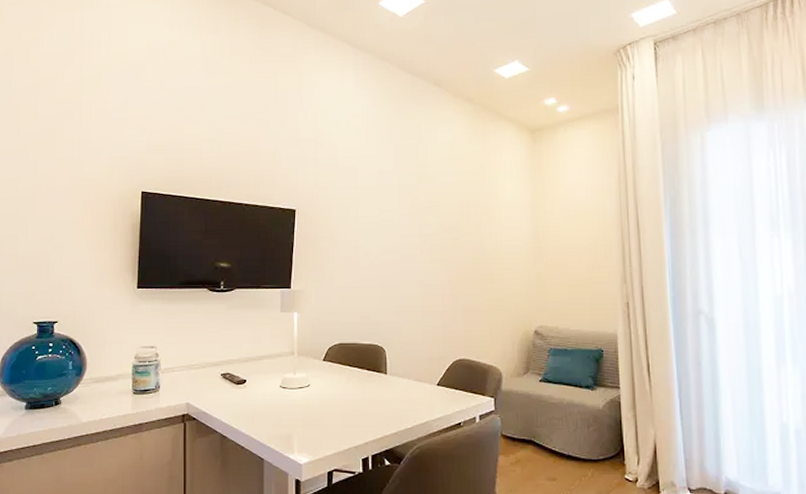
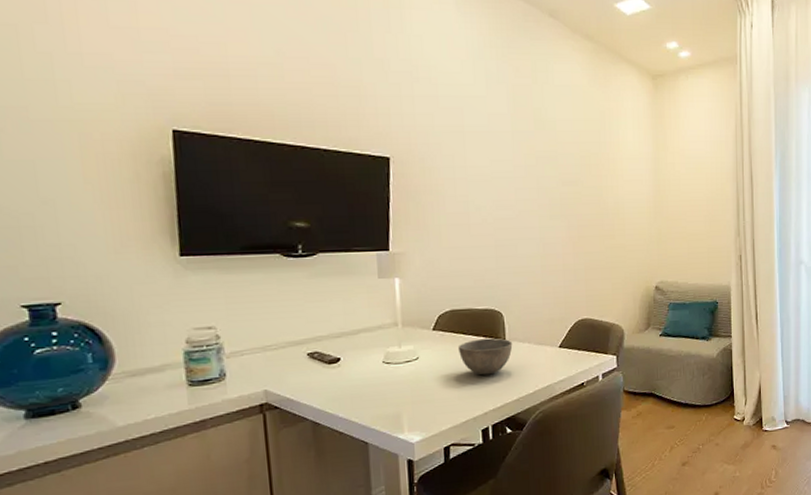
bowl: none [344,371,393,406] -> present [457,338,513,375]

